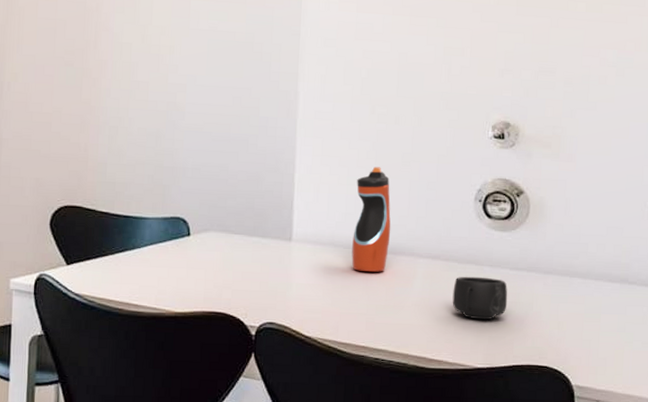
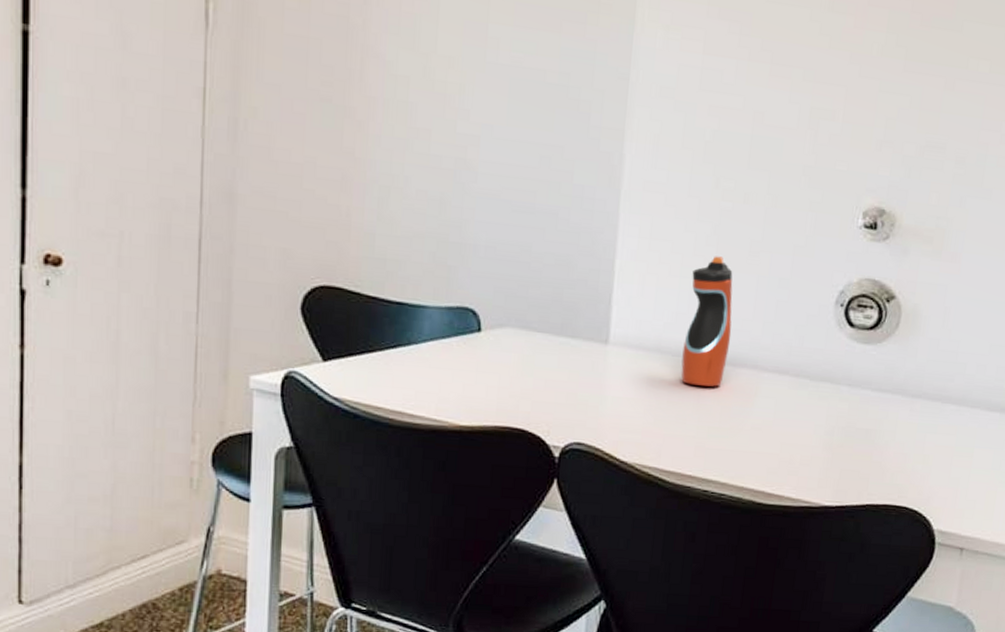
mug: present [452,276,508,320] -> none [800,396,867,450]

